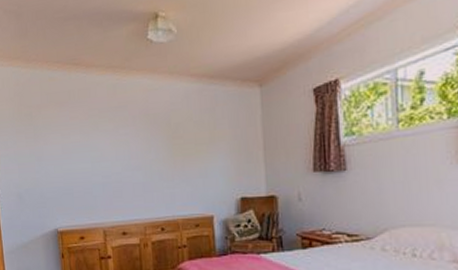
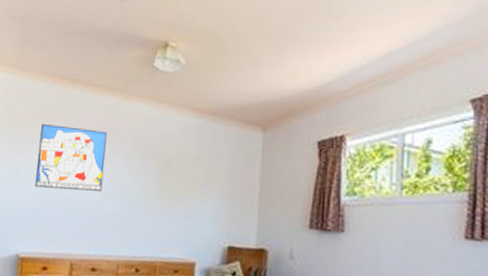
wall art: none [55,108,120,168] -> present [35,123,107,191]

